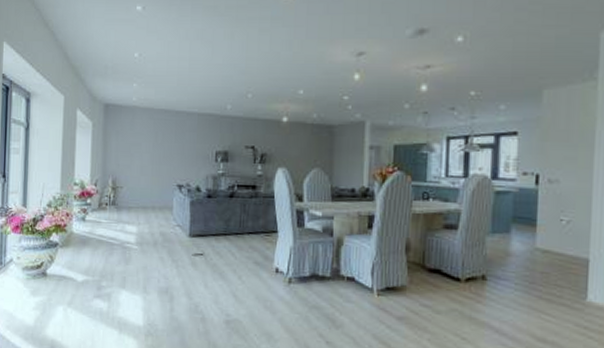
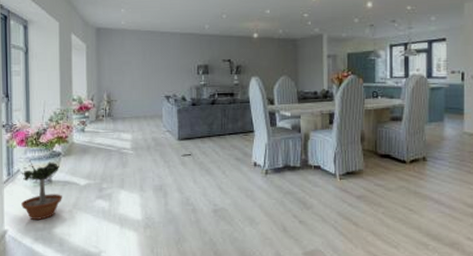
potted tree: none [12,249,57,317] -> present [21,160,62,220]

